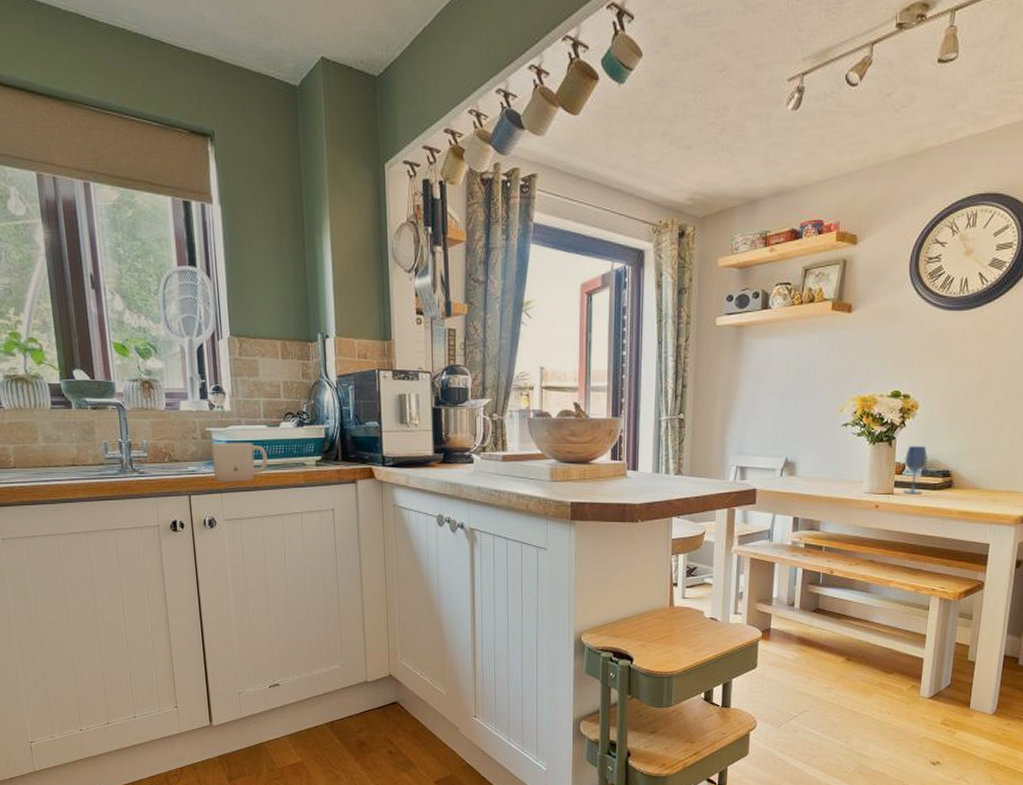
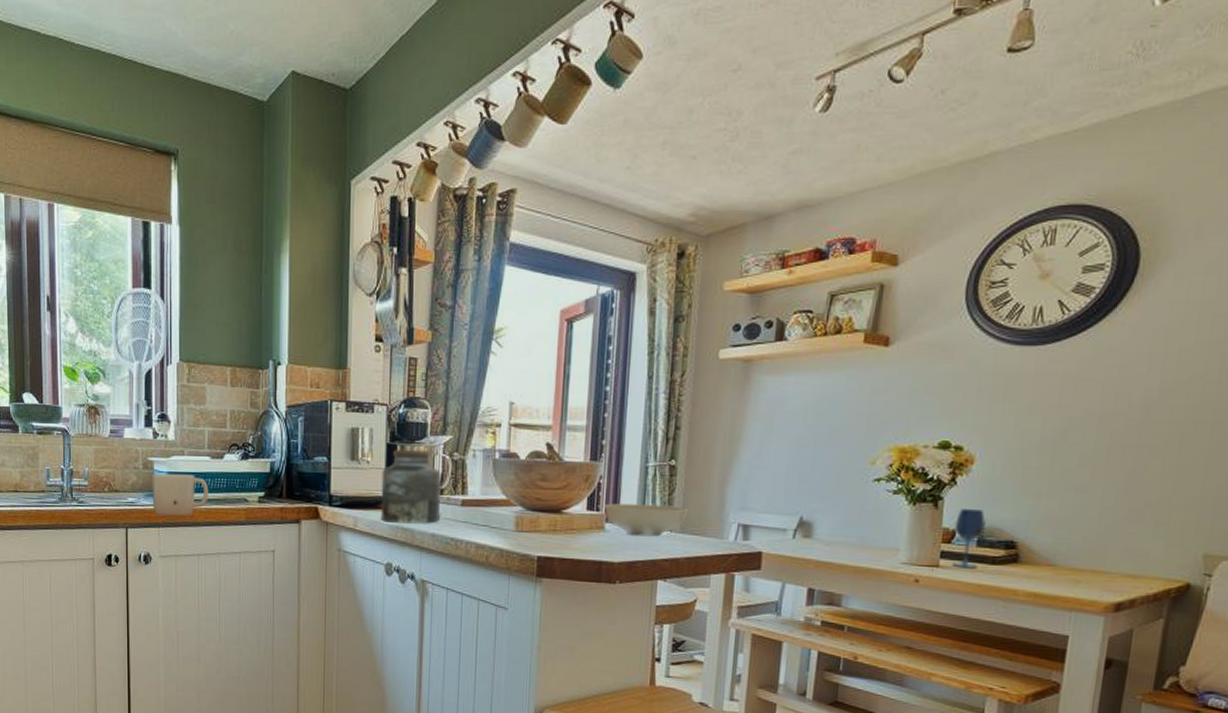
jar: none [429,412,483,480] -> present [380,449,441,525]
bowl: none [625,453,696,480] -> present [603,503,688,537]

